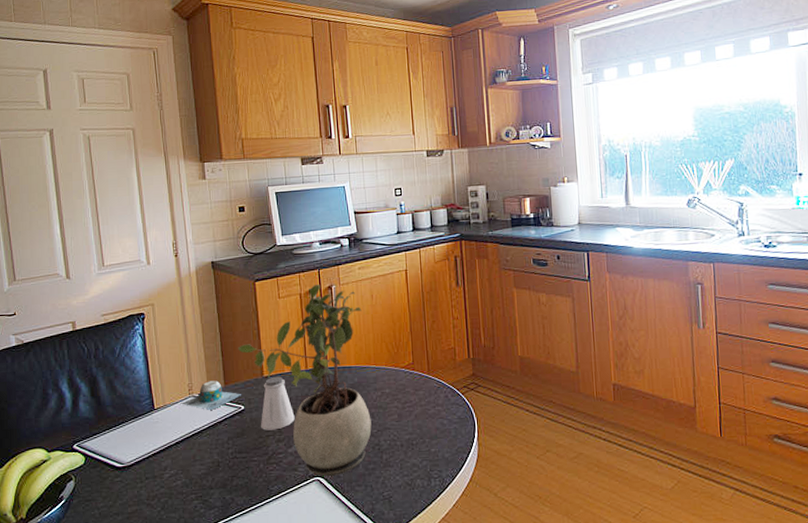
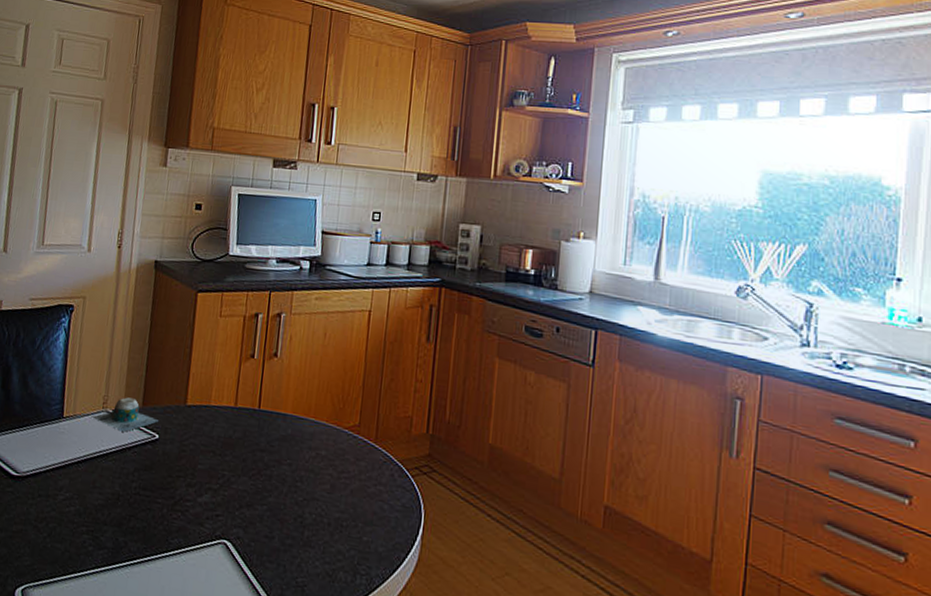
potted plant: present [238,285,372,477] -> none [164,308,311,544]
saltshaker: present [260,376,295,431] -> none [172,407,213,472]

